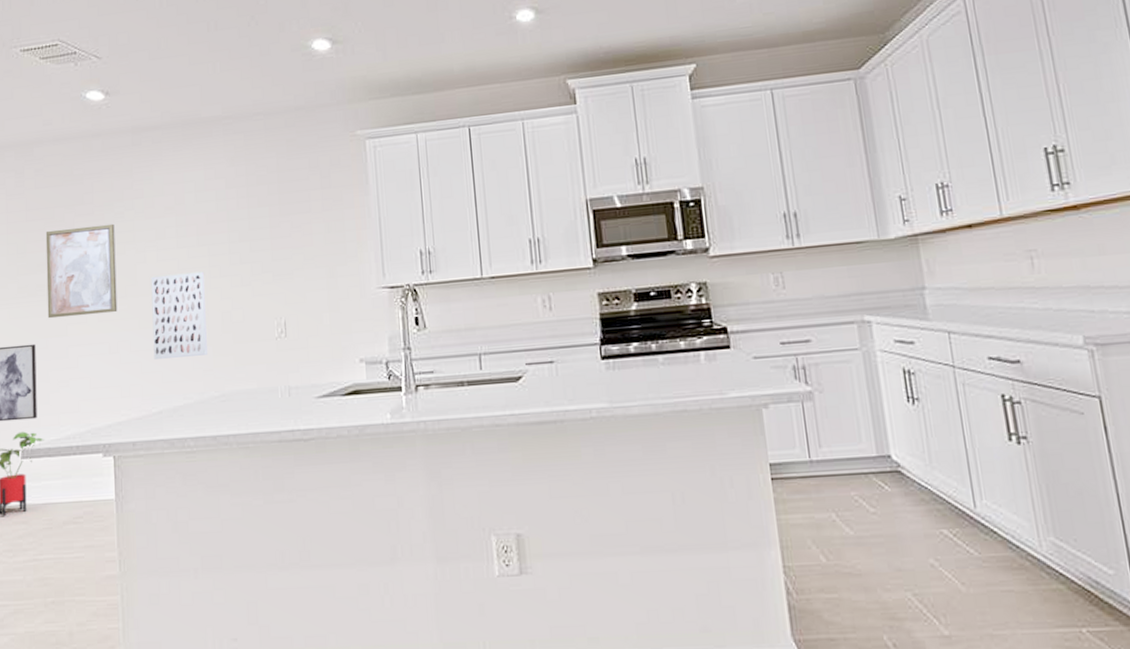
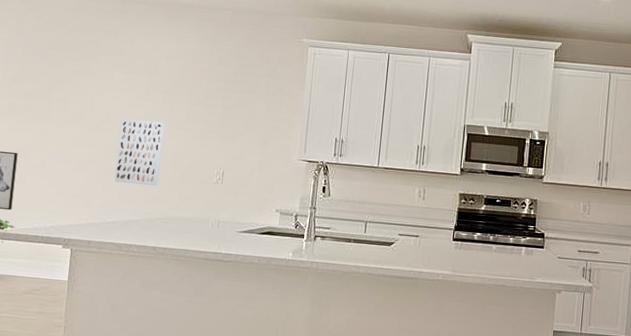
wall art: present [45,223,118,319] -> none [31,66,97,140]

